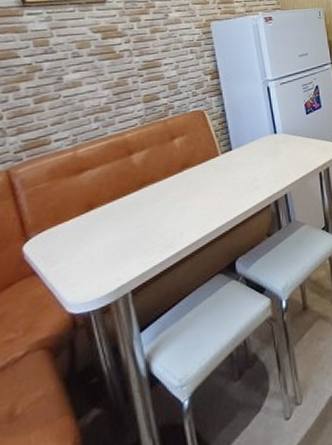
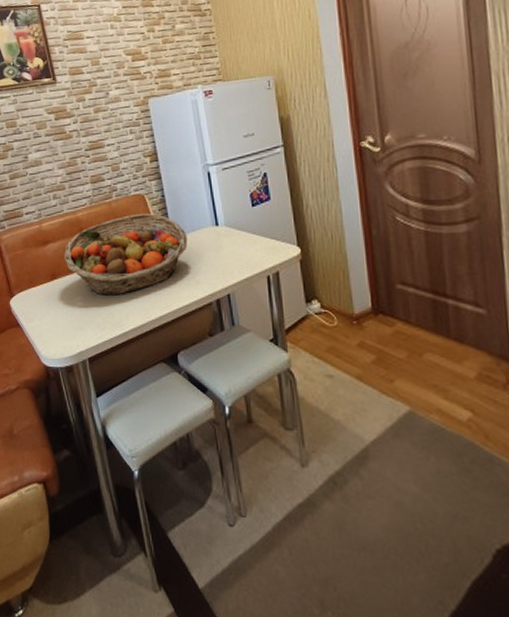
fruit basket: none [106,128,247,218] -> present [64,213,188,296]

